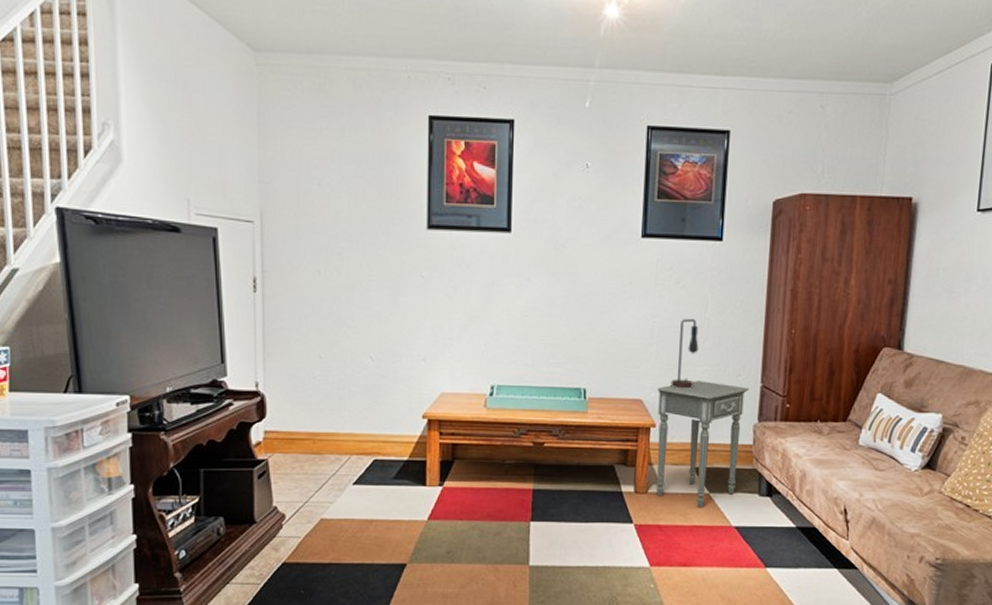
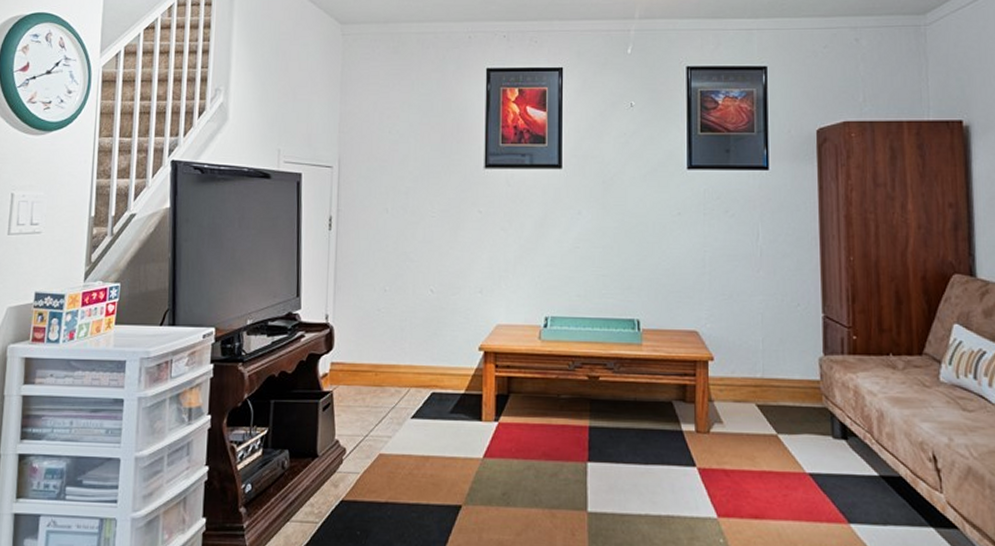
side table: present [656,381,750,507] -> none [712,311,811,450]
table lamp: present [670,319,699,389] -> none [726,248,753,320]

